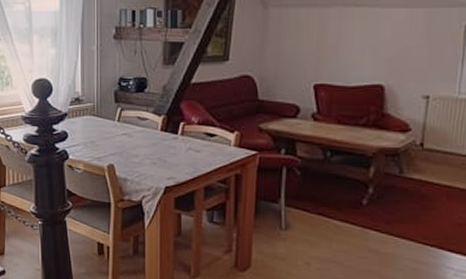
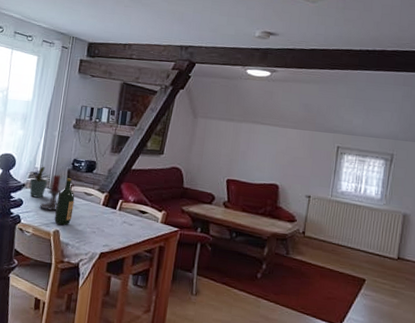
potted plant: none [69,90,95,128] -> present [28,166,50,198]
candle holder: none [87,98,110,142] -> present [39,174,62,211]
wine bottle: none [106,101,127,159] -> present [54,178,75,226]

